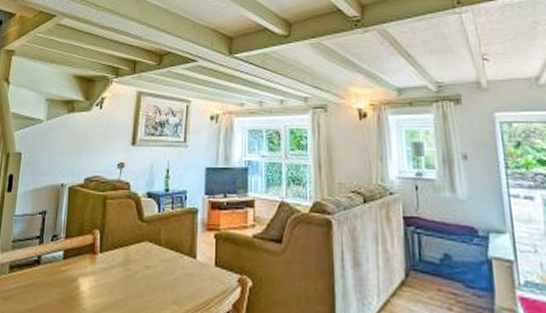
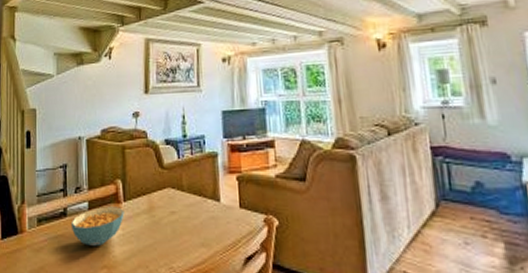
cereal bowl: none [43,257,99,298] -> present [70,207,124,247]

